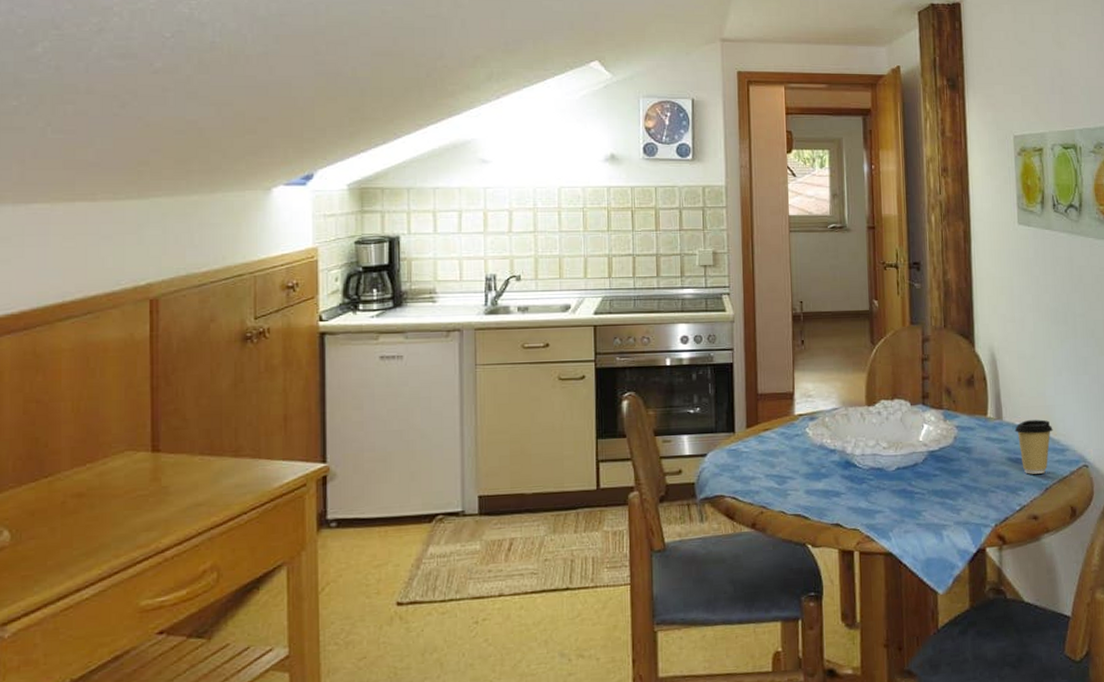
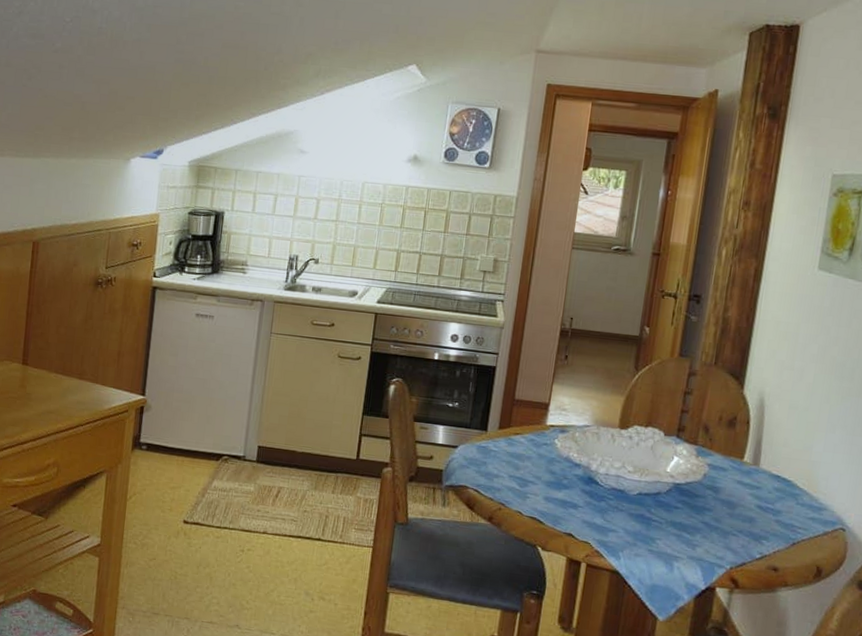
coffee cup: present [1014,419,1053,474] -> none [770,471,814,528]

